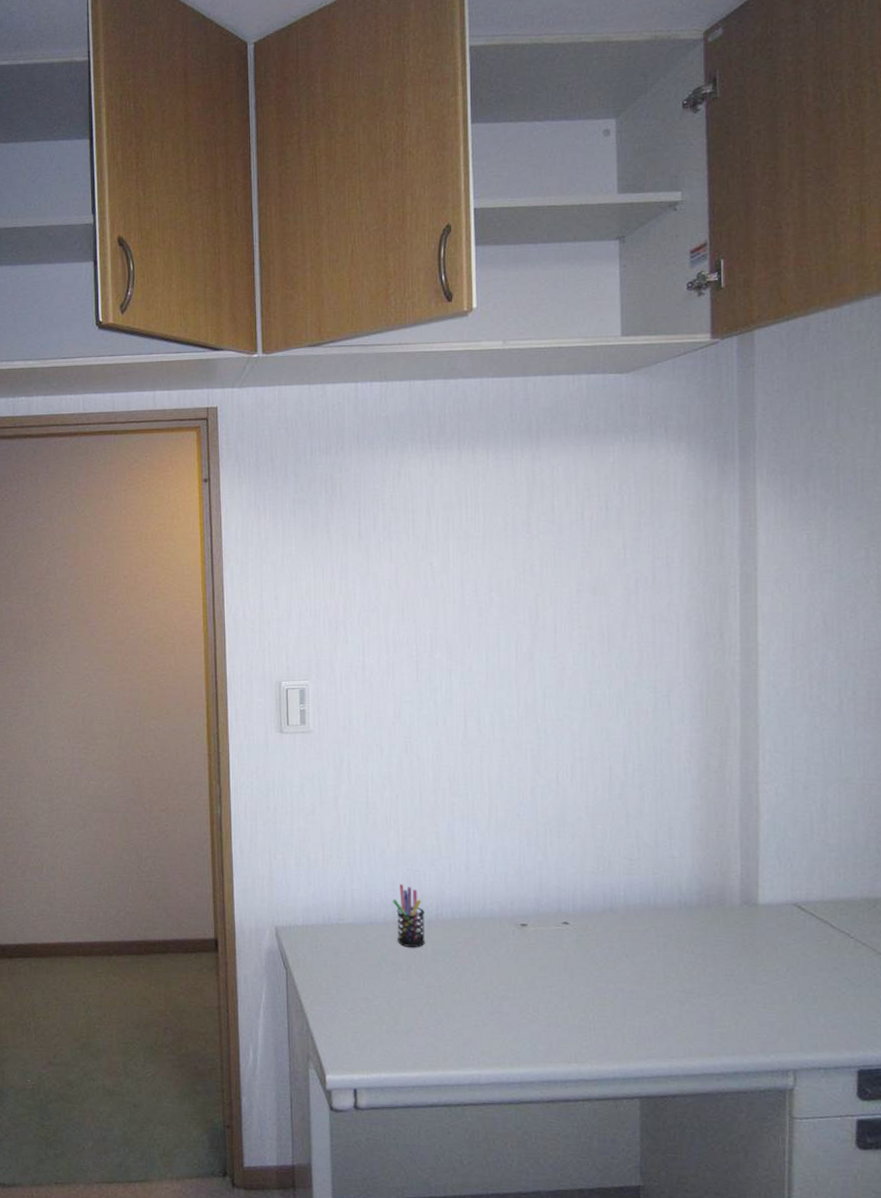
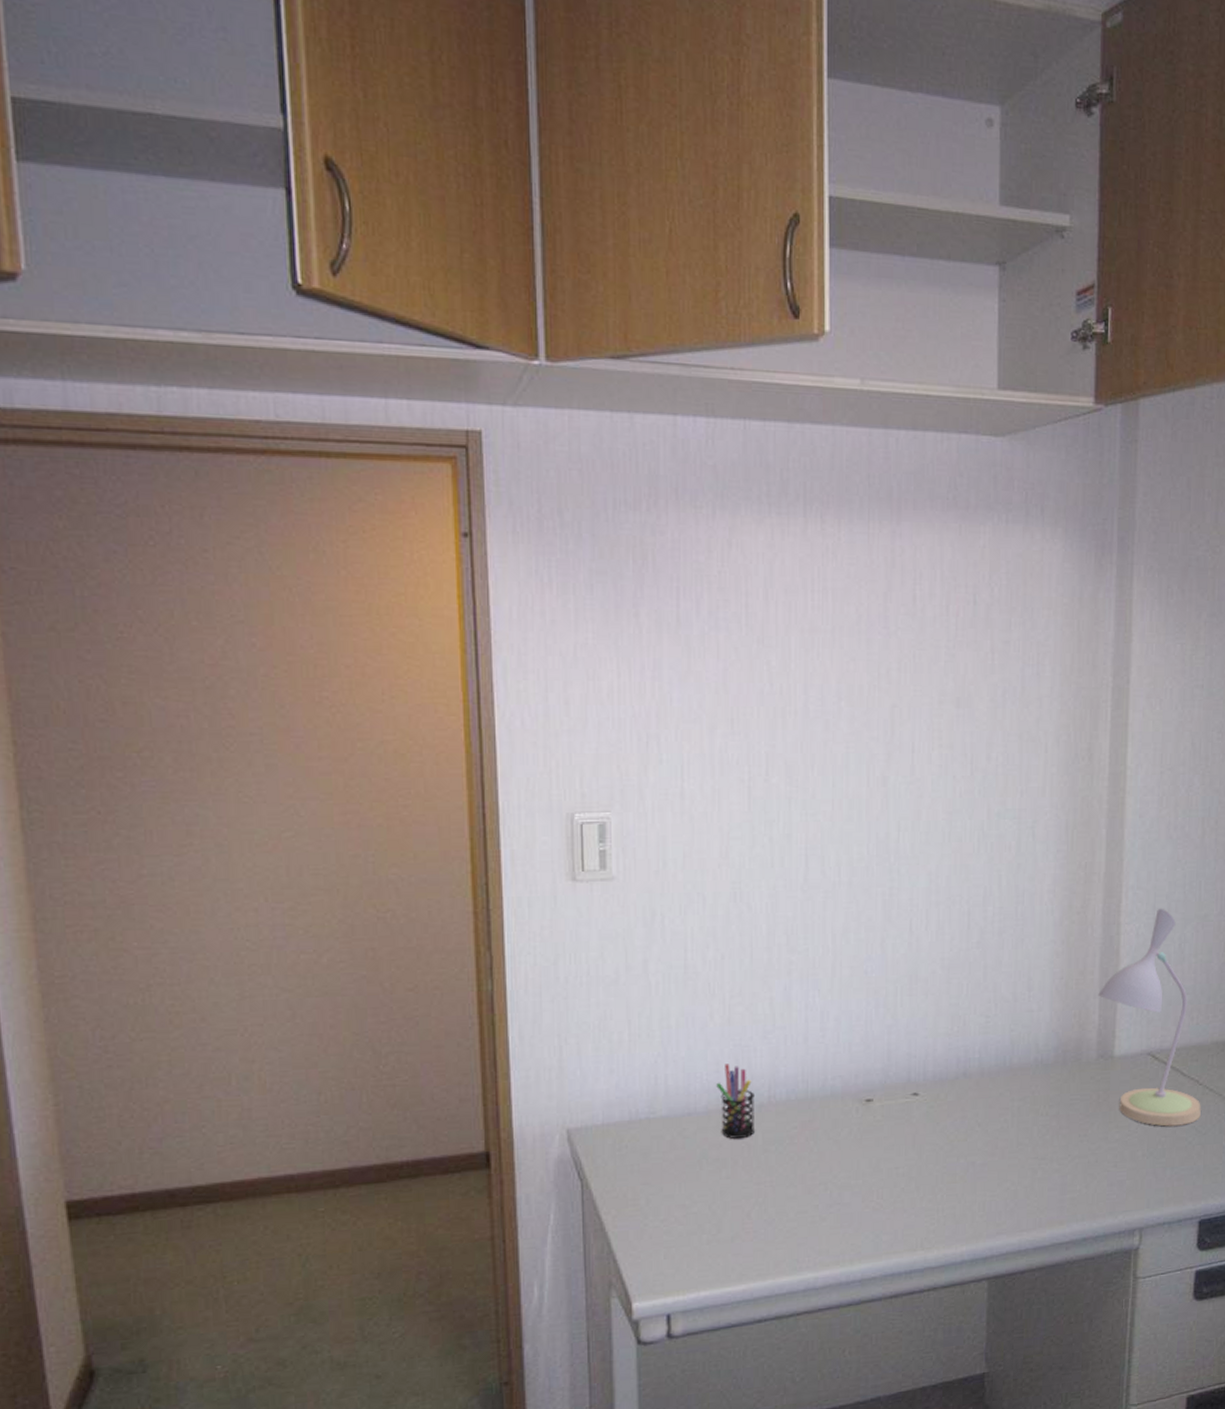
desk lamp: none [739,771,854,976] -> present [1098,909,1201,1127]

